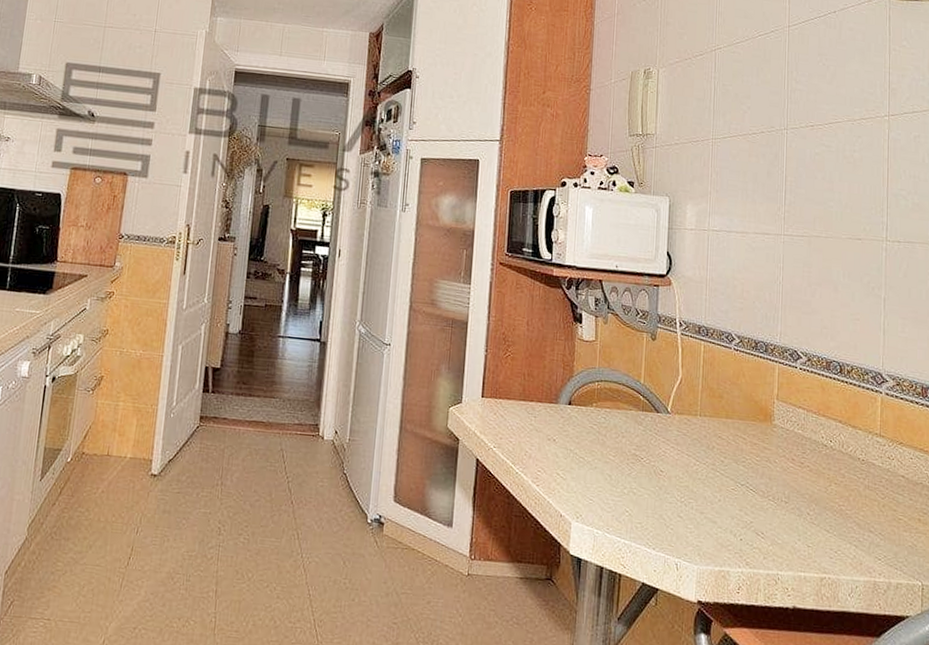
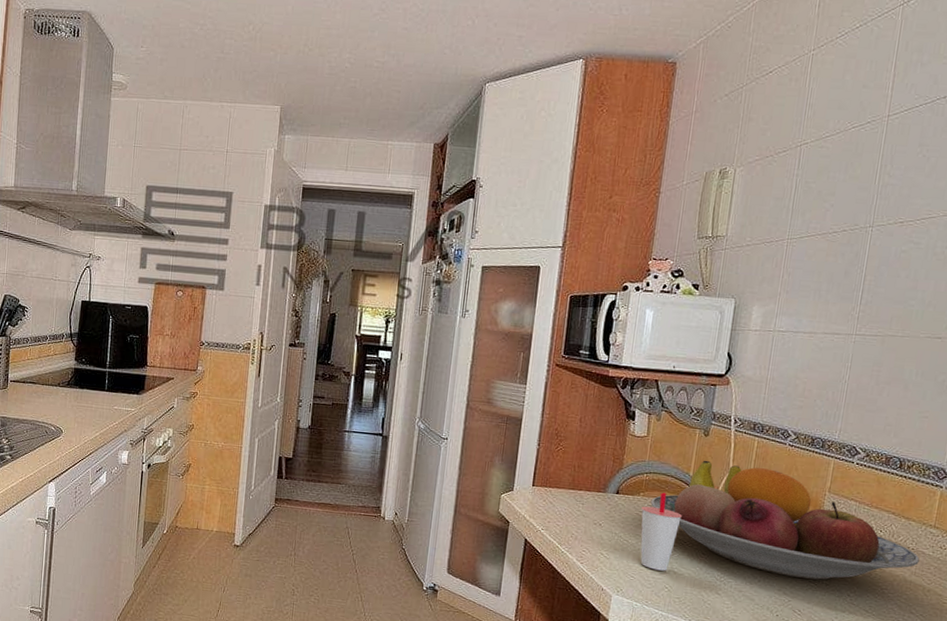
cup: none [595,402,638,492] -> present [640,492,683,571]
fruit bowl: none [604,366,871,497] -> present [651,460,920,580]

